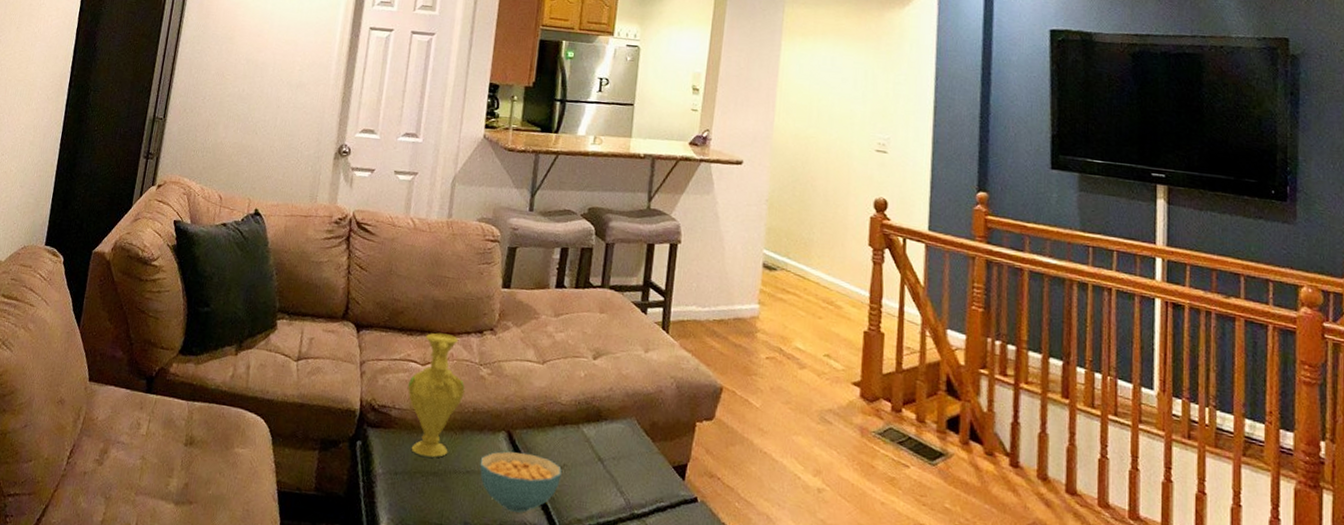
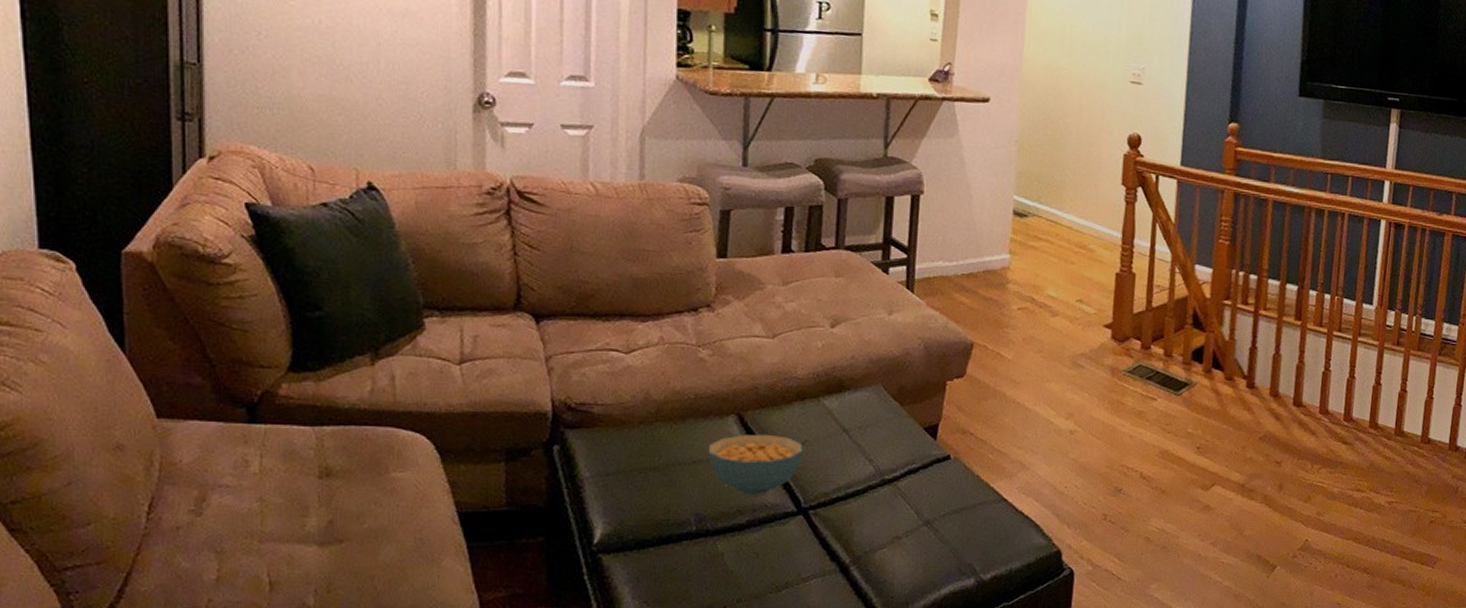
vase: present [407,332,465,457] -> none [610,315,682,452]

